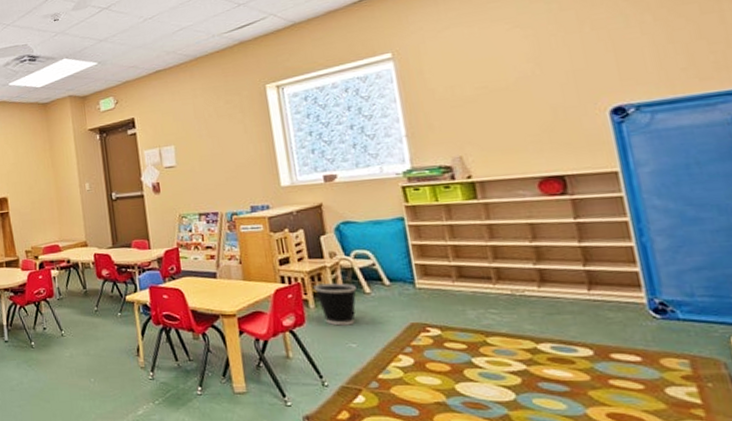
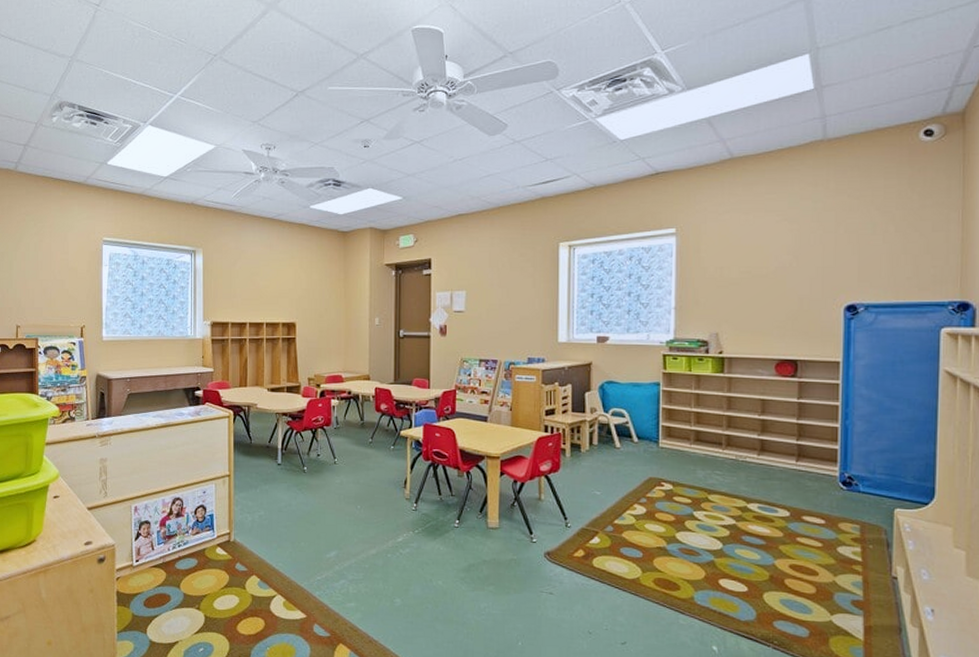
wastebasket: present [313,283,356,326] -> none [572,436,609,475]

